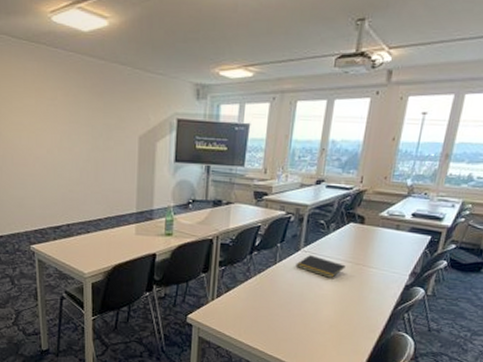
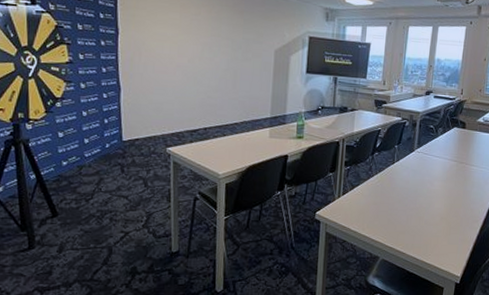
notepad: present [295,255,346,278] -> none [411,155,452,175]

